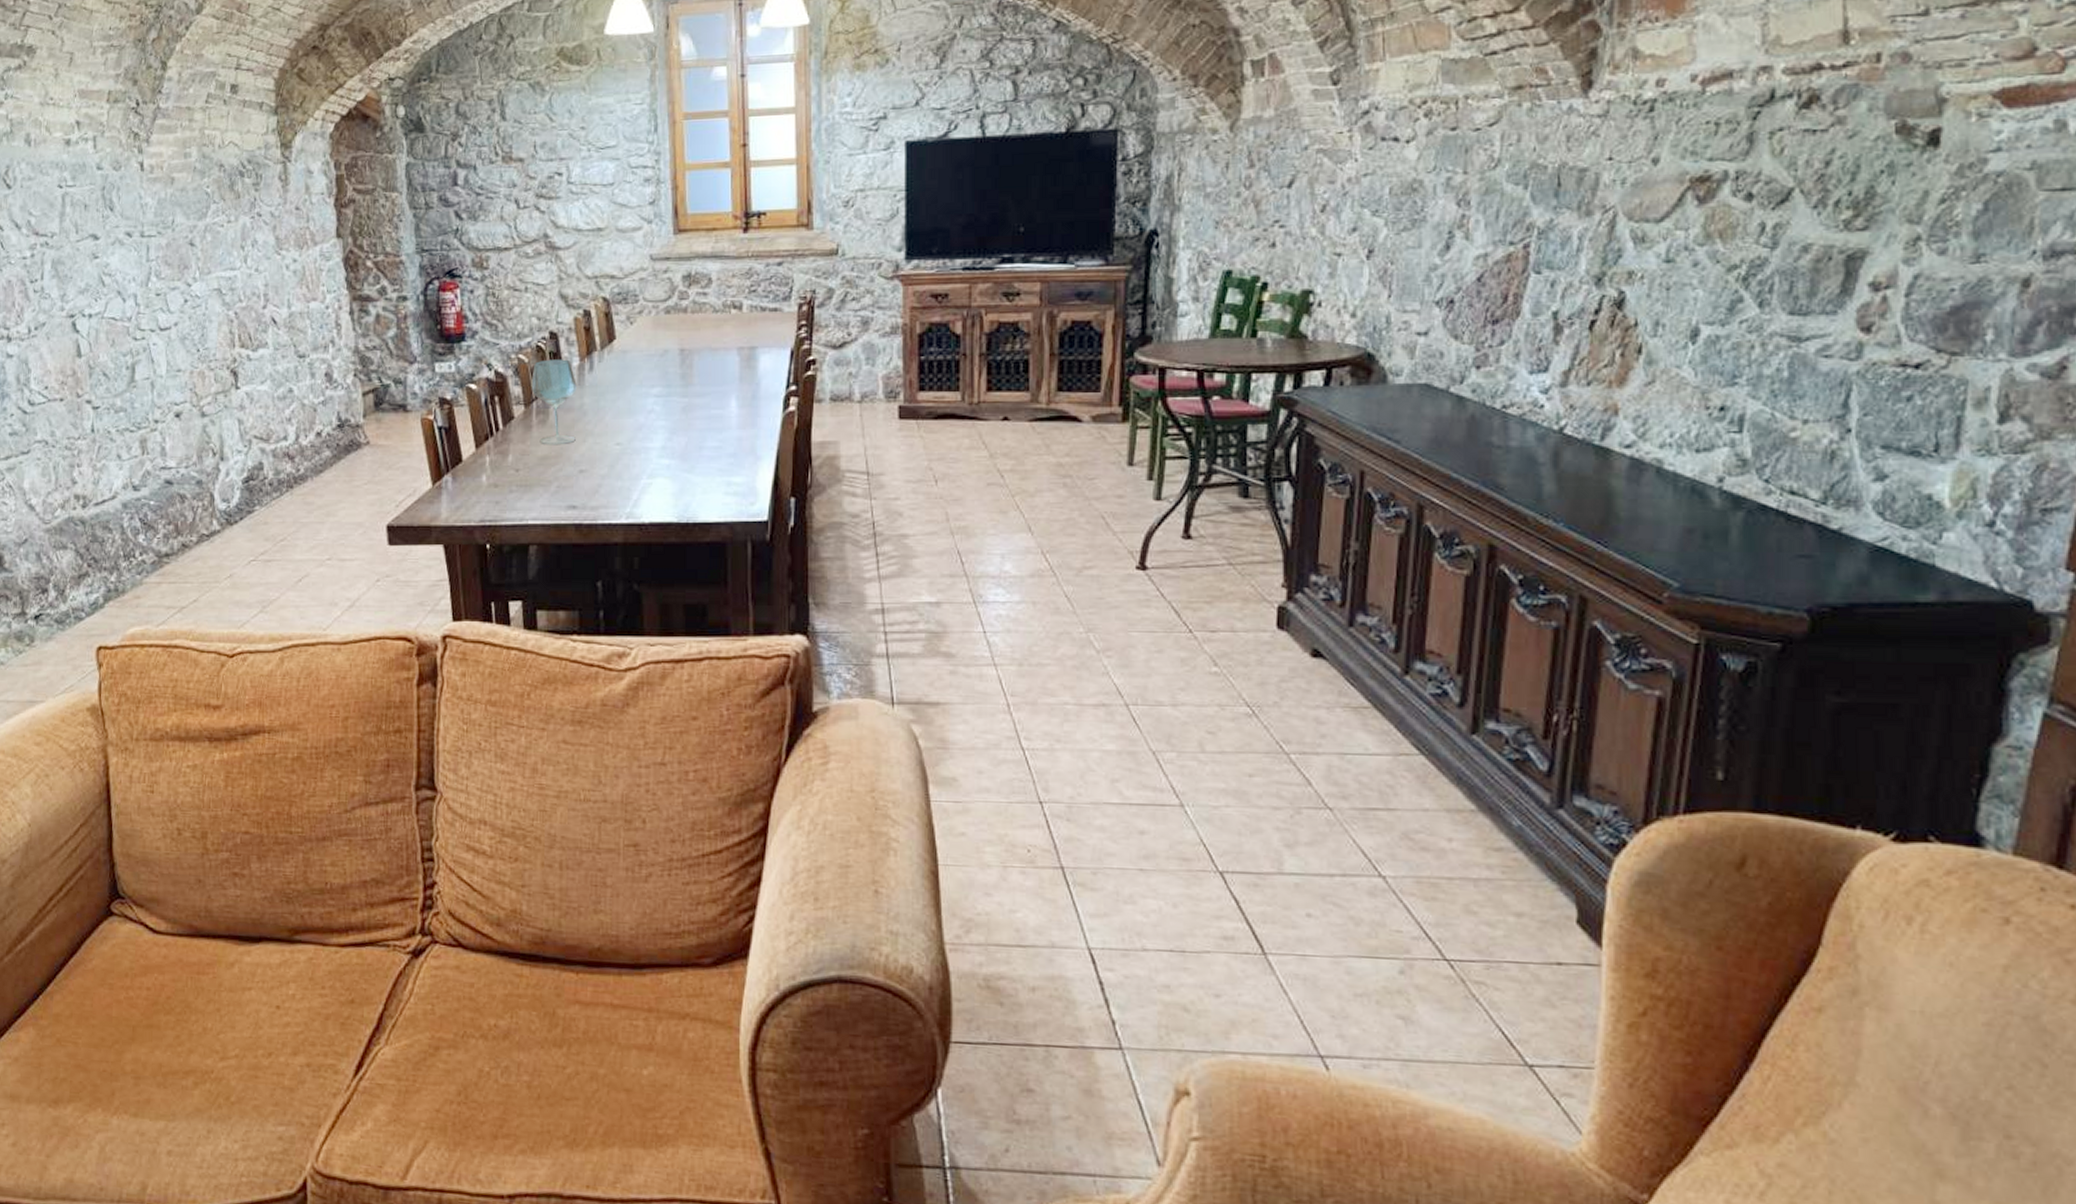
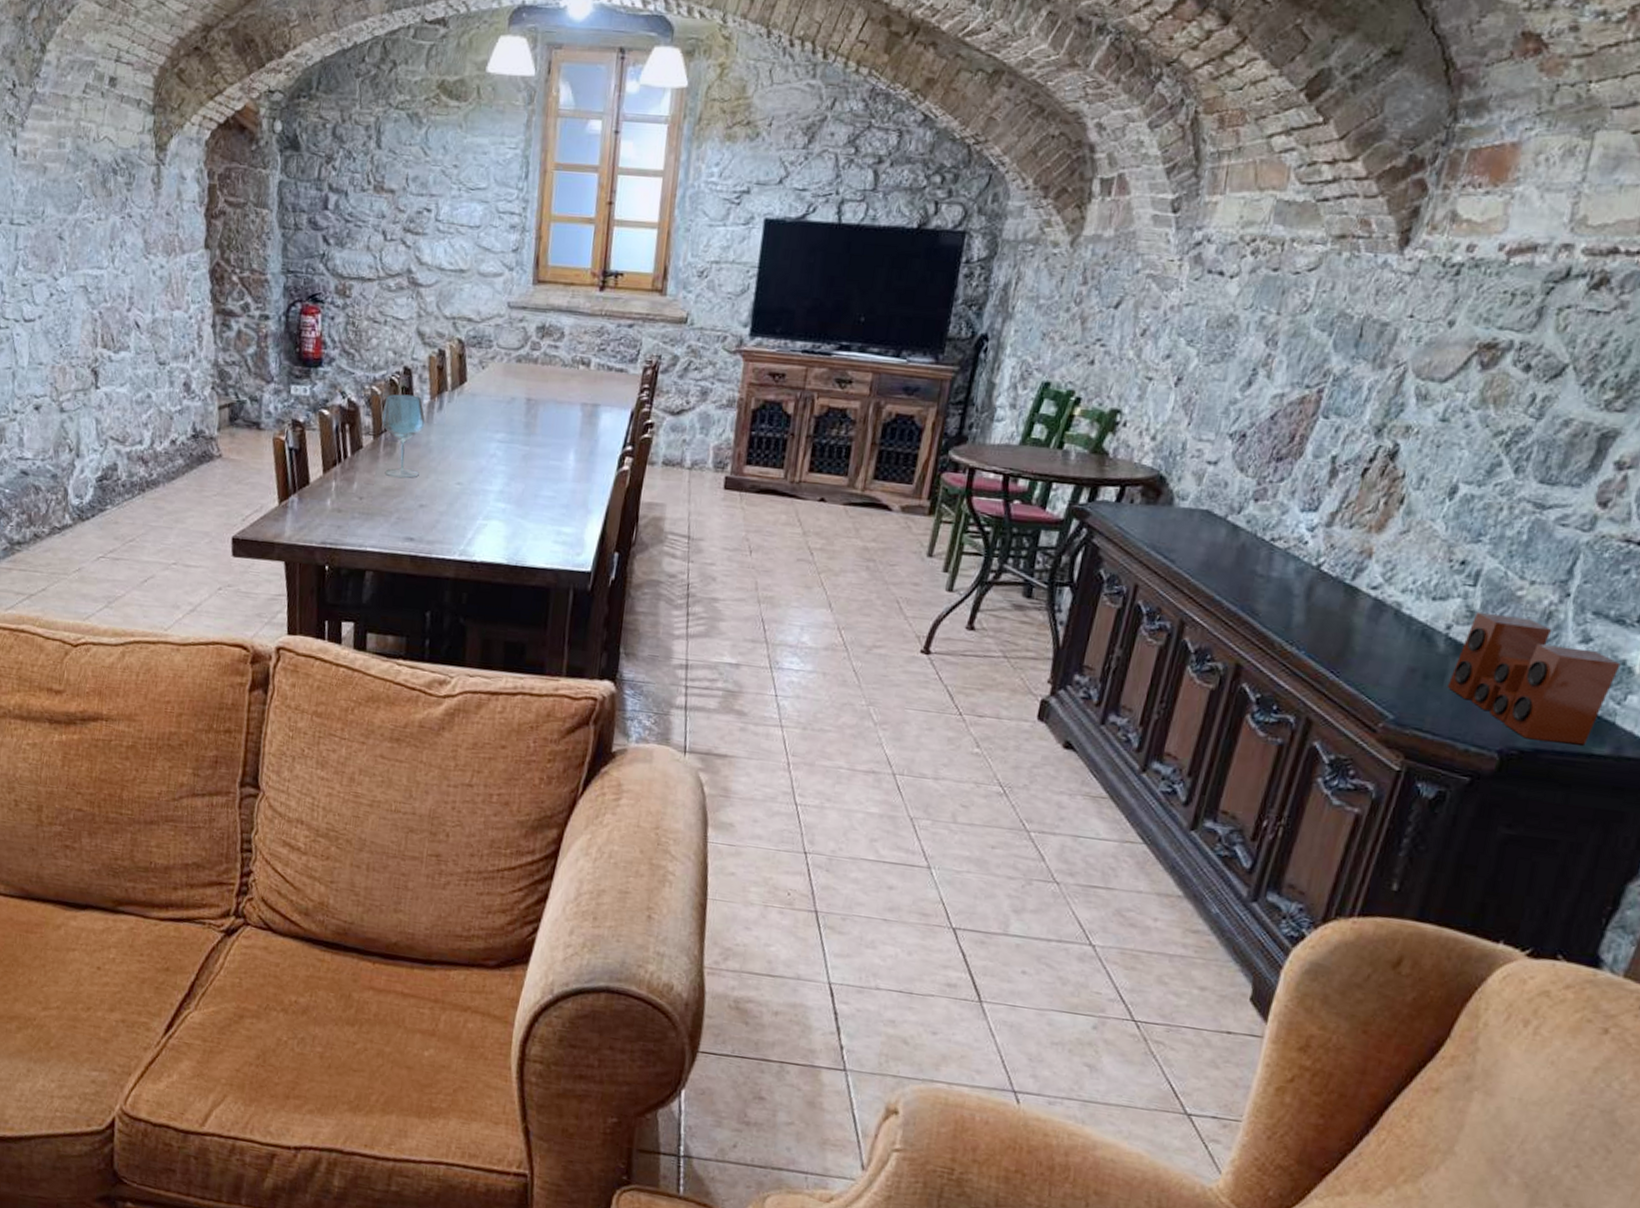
speaker: none [1733,459,1927,596] -> present [1448,611,1621,747]

